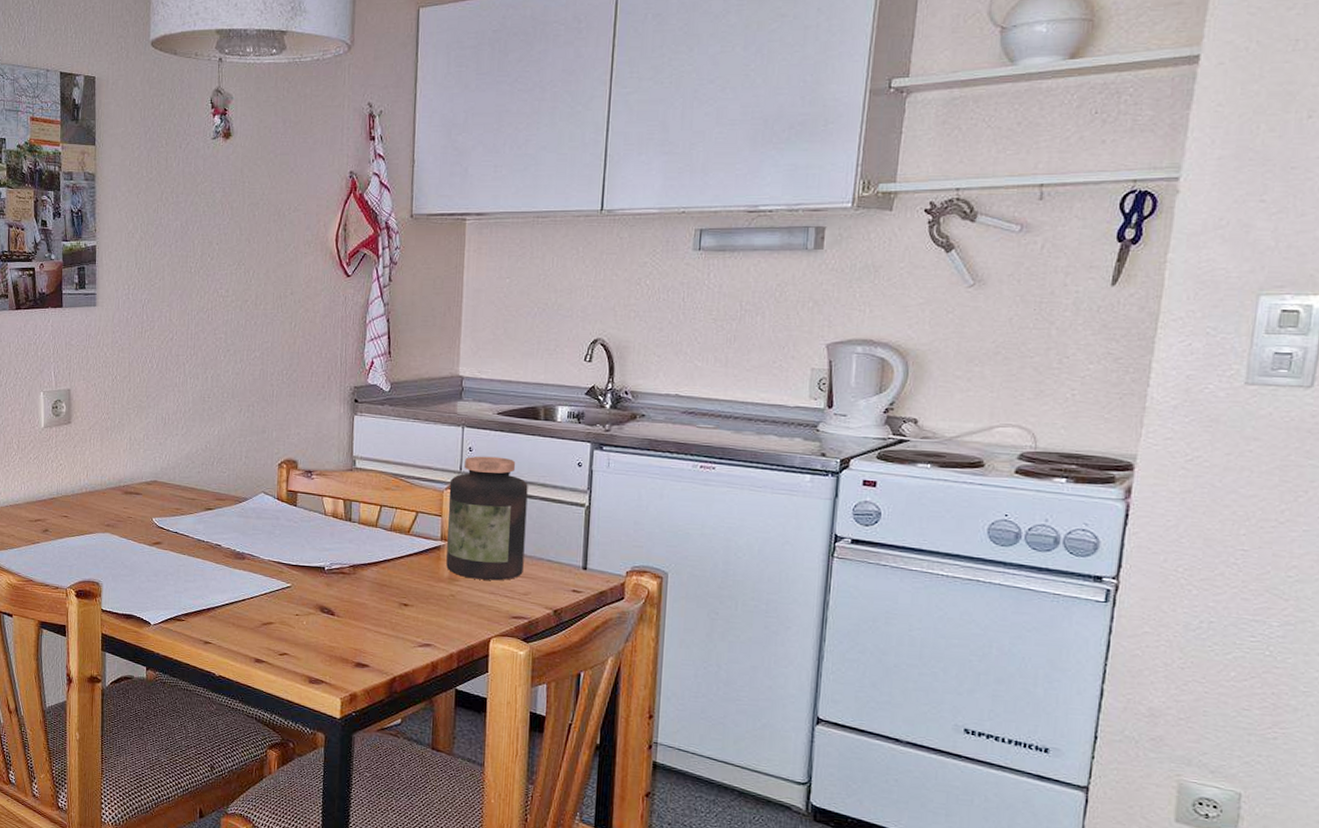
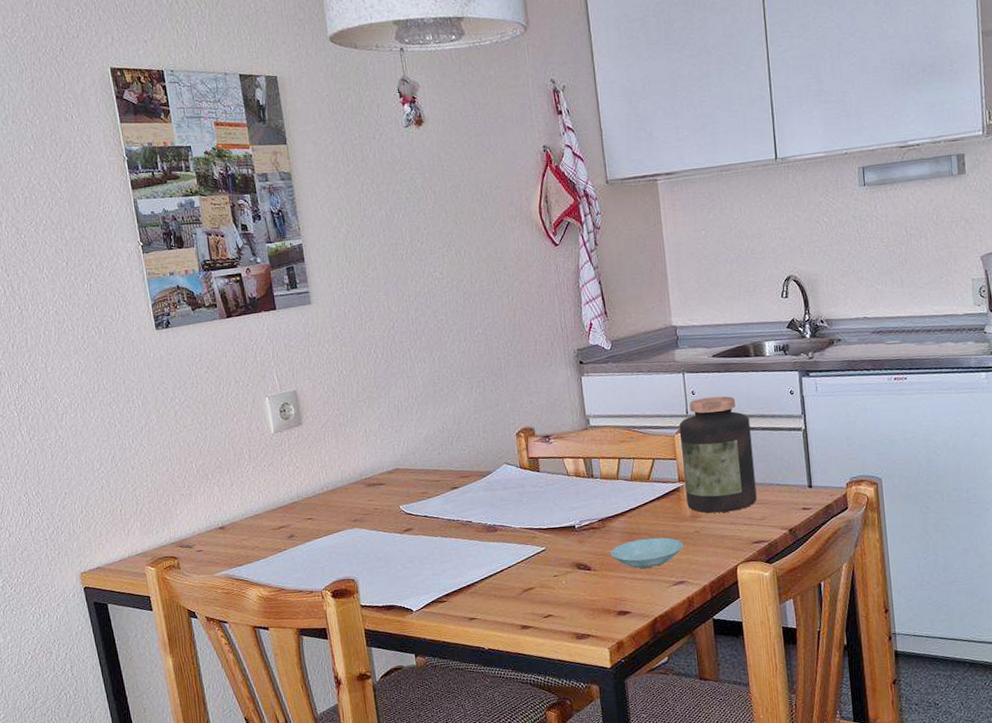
saucer: none [357,592,435,624] -> present [610,537,683,568]

